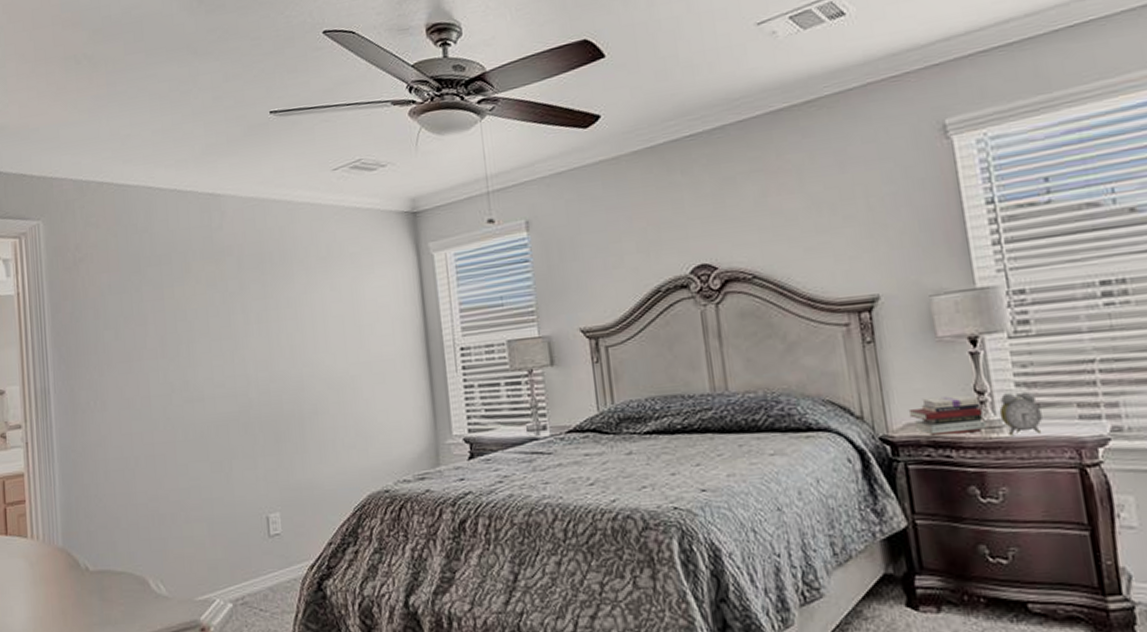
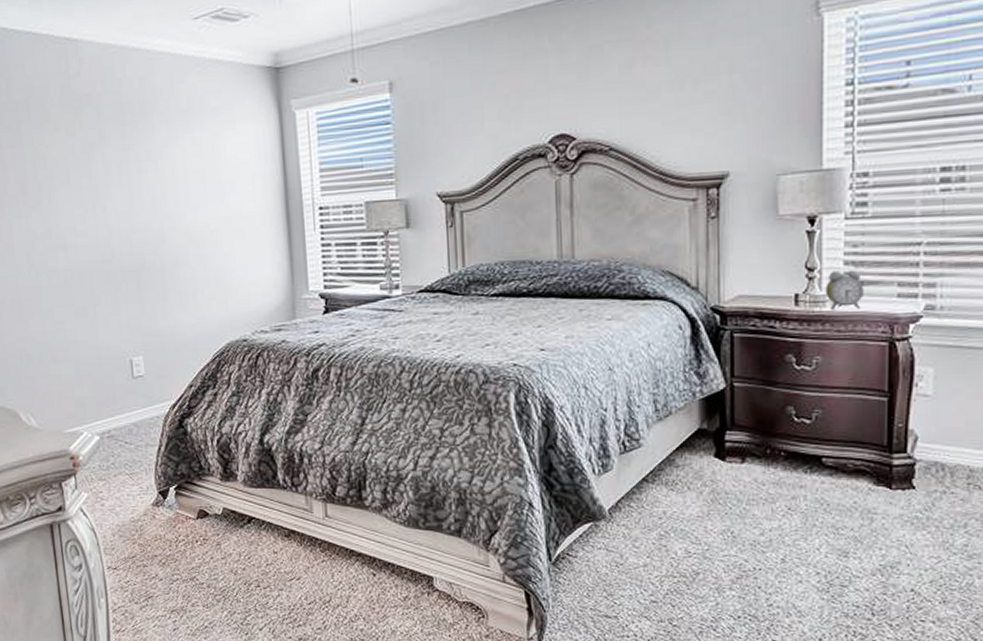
books: present [908,395,988,435] -> none [741,271,812,307]

